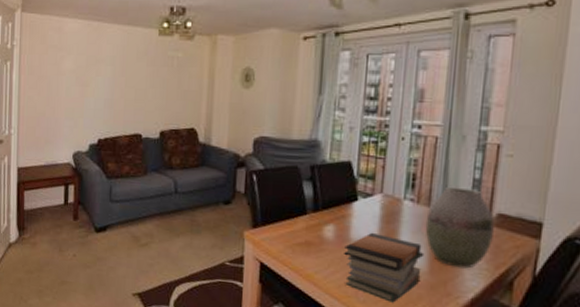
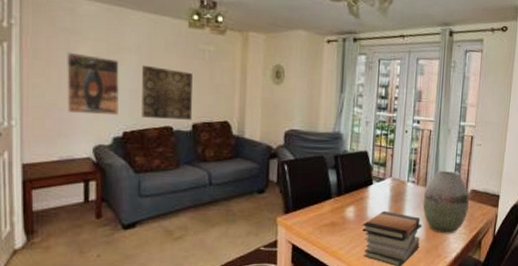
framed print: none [53,67,97,124] -> present [65,52,120,116]
wall art: none [114,74,161,127] -> present [141,64,193,120]

